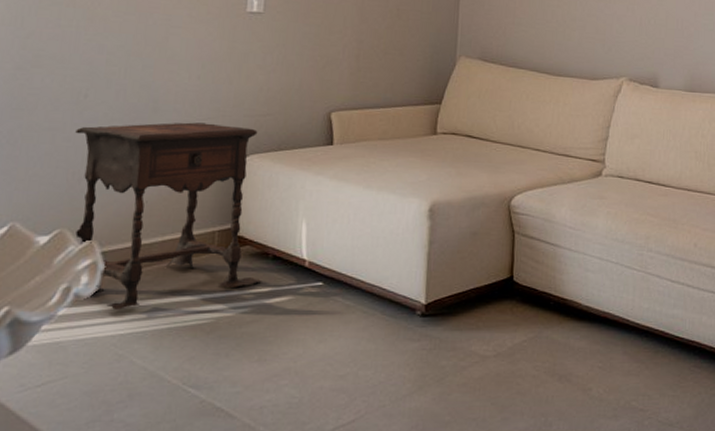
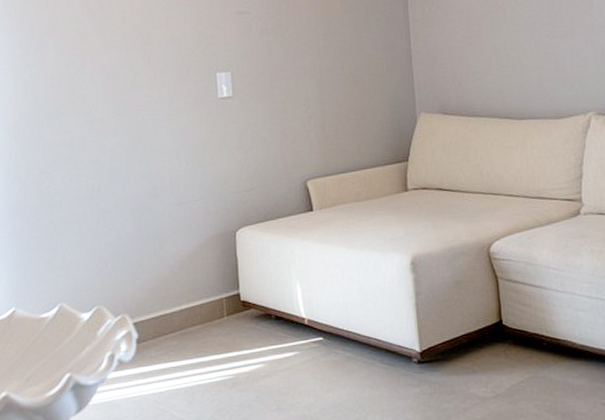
side table: present [75,122,262,310] -> none [96,202,270,371]

